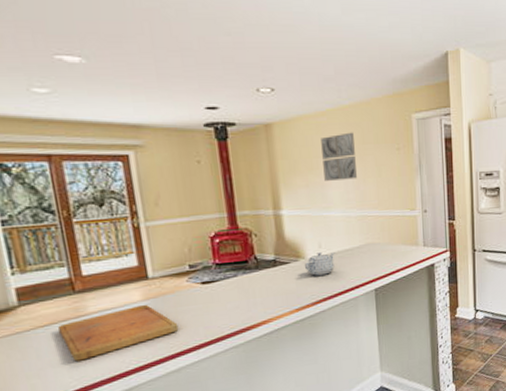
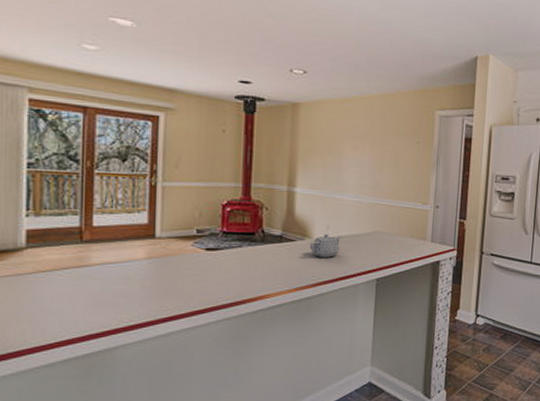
cutting board: present [58,304,179,362] -> none [59,262,176,311]
wall art: present [321,132,357,181] -> none [342,120,376,167]

